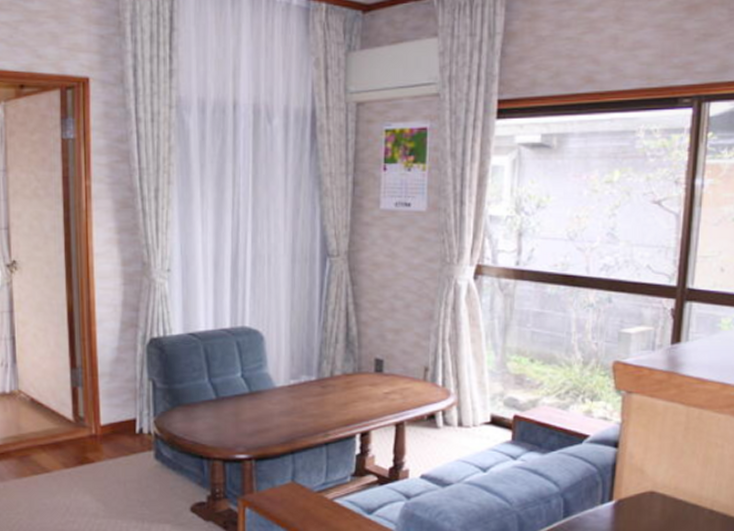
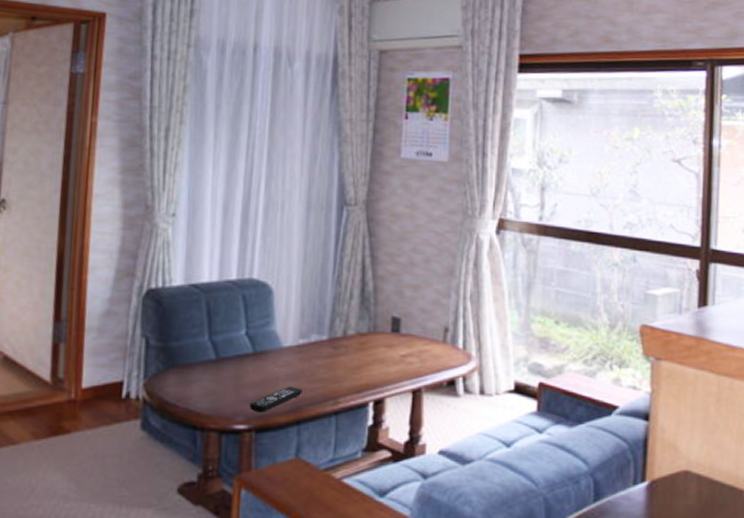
remote control: none [249,421,295,444] -> present [250,386,302,412]

